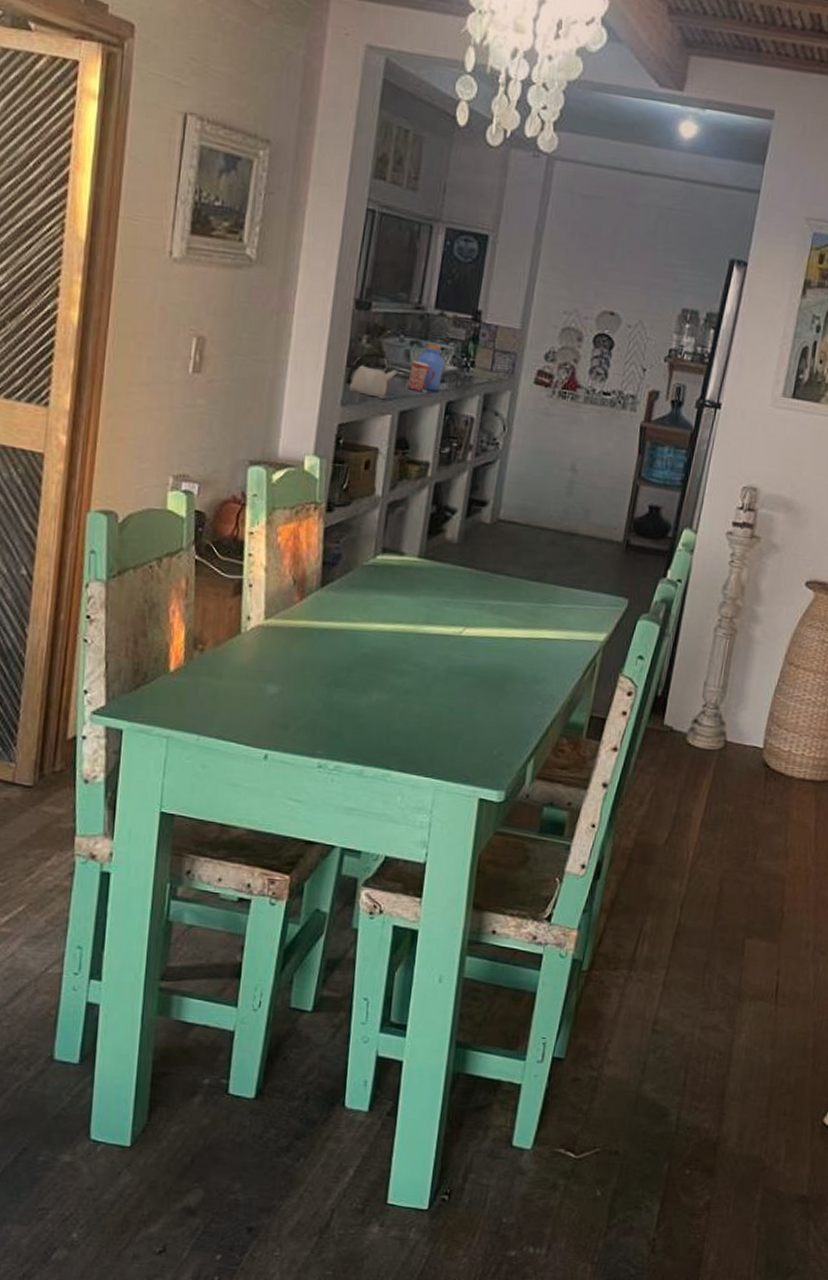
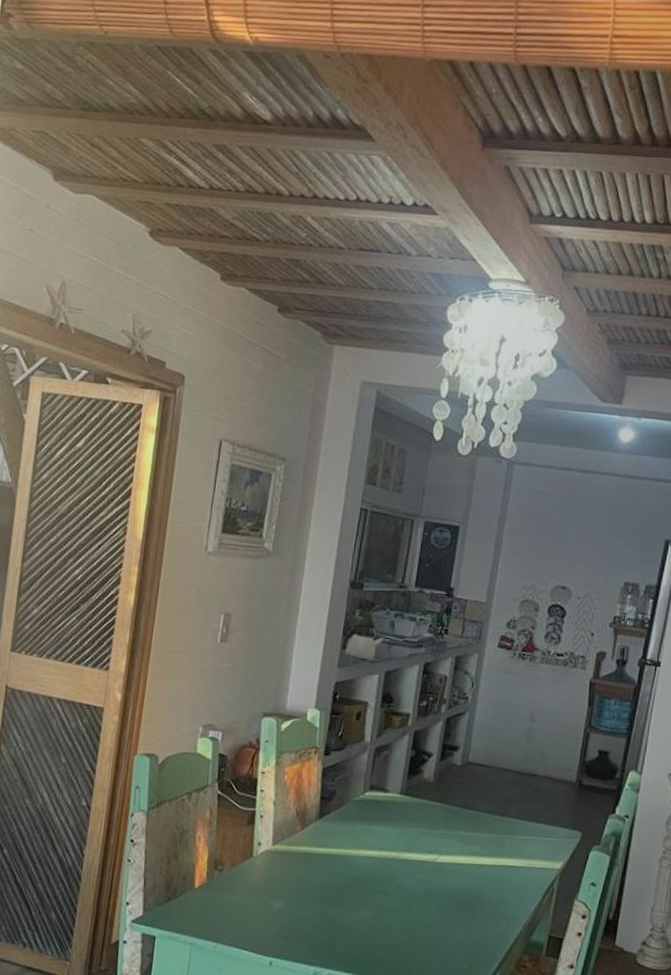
mug: present [407,360,435,392] -> none [392,629,415,656]
jar: present [416,343,445,391] -> none [400,615,423,655]

